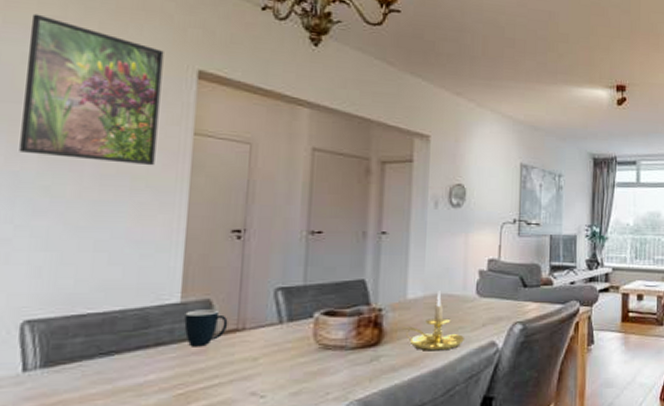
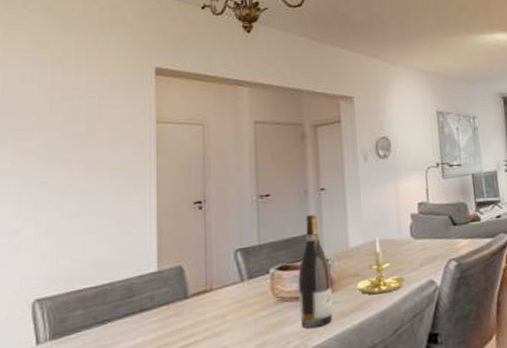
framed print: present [19,13,164,166] -> none [22,40,127,157]
mug: present [184,309,228,347] -> none [162,274,198,310]
wine bottle: none [343,258,384,381] -> present [298,213,333,329]

